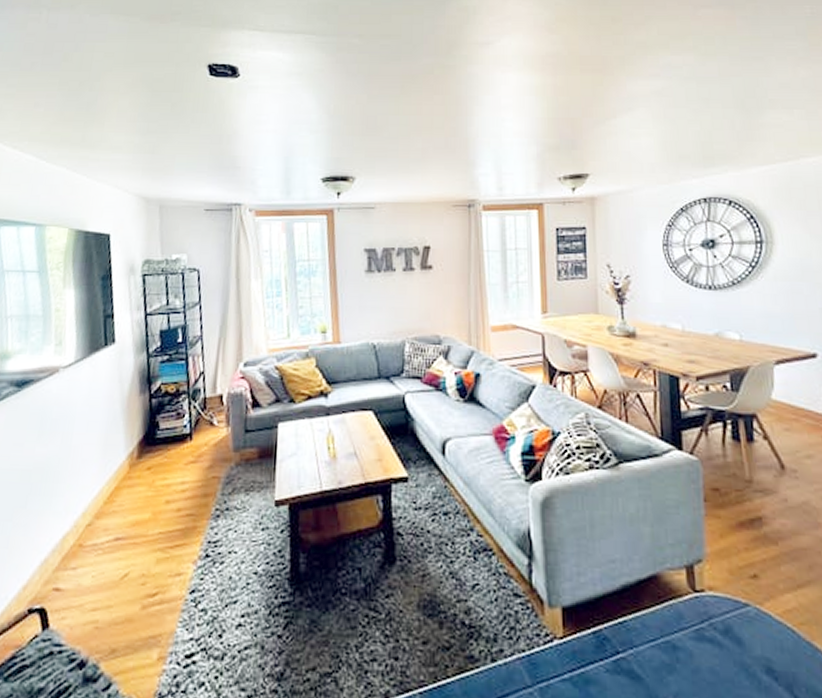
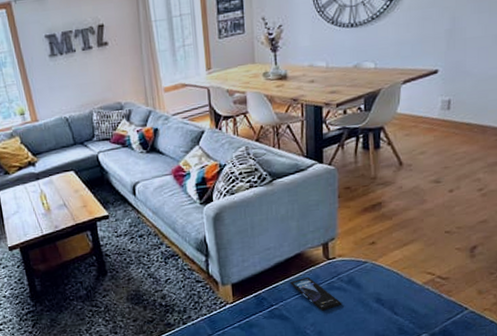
smartphone: none [642,613,718,675] -> present [289,276,342,311]

